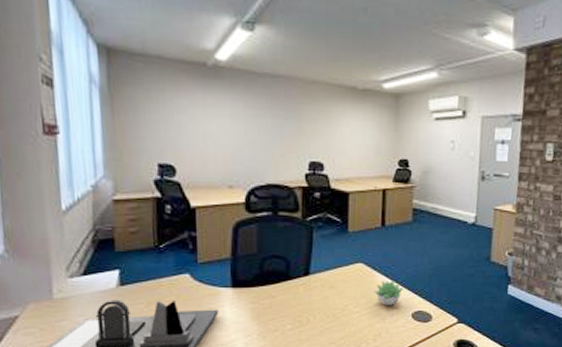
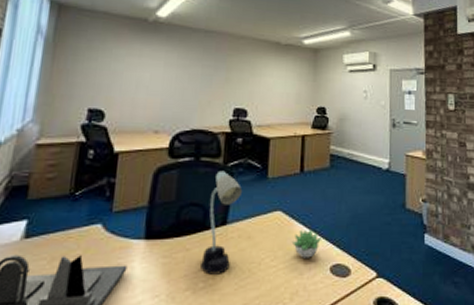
desk lamp: none [287,225,323,318] -> present [201,170,243,275]

